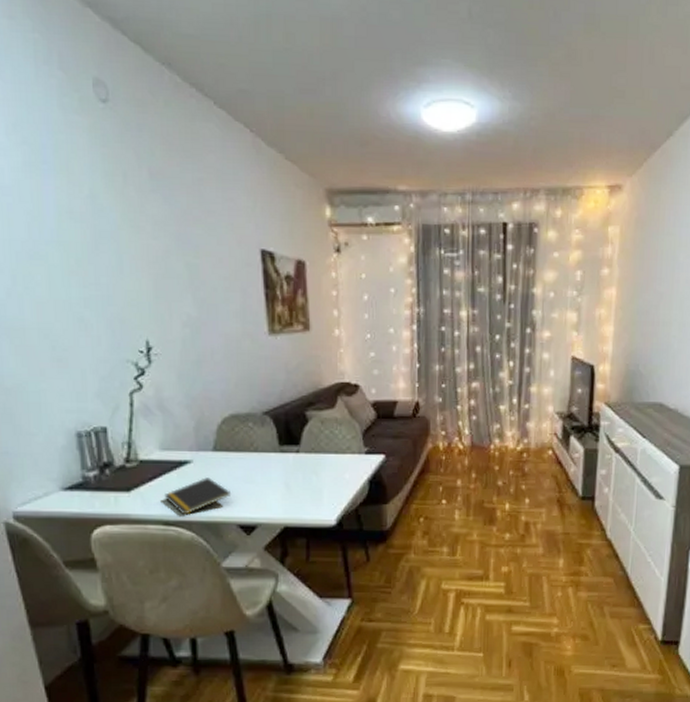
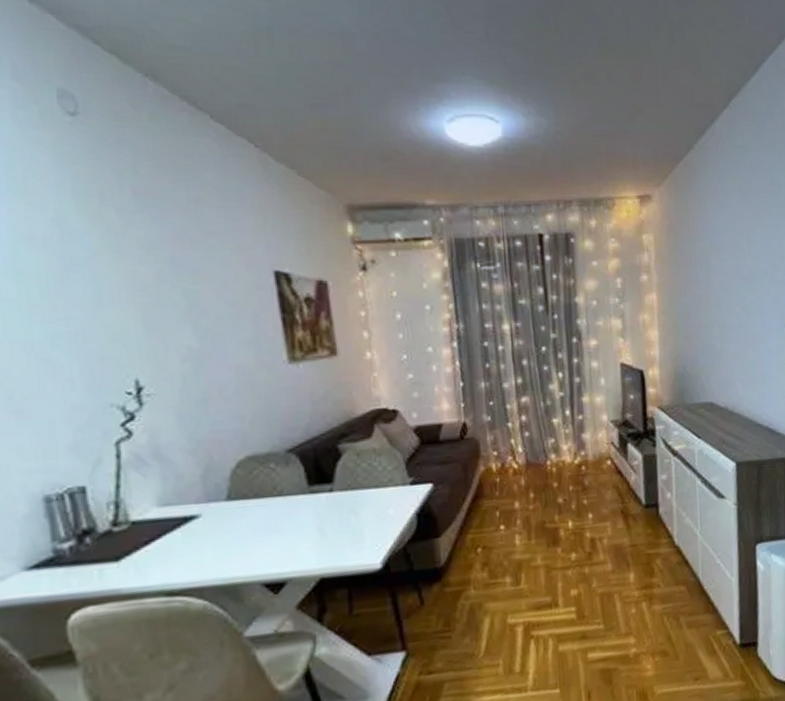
notepad: present [164,477,232,515] -> none [166,532,253,581]

